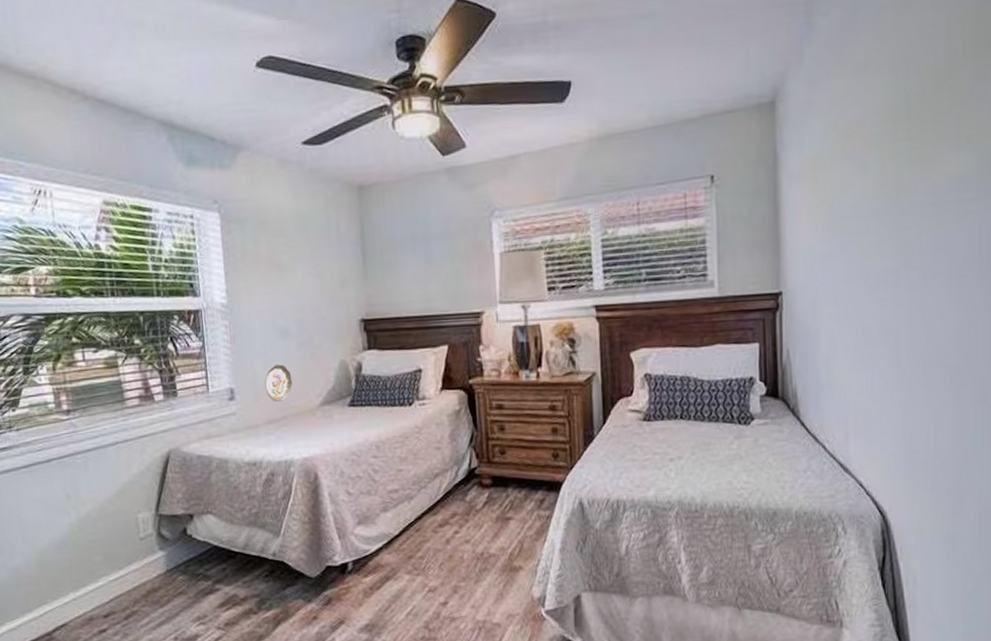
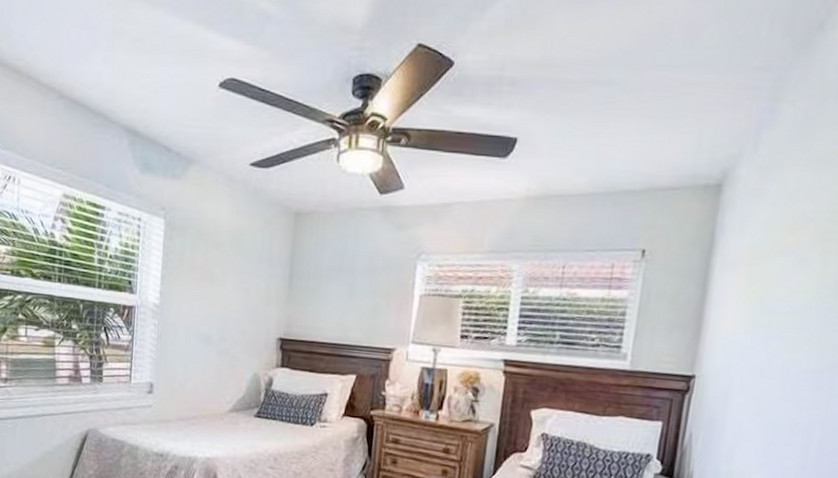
decorative plate: present [265,364,293,402] -> none [181,368,207,402]

